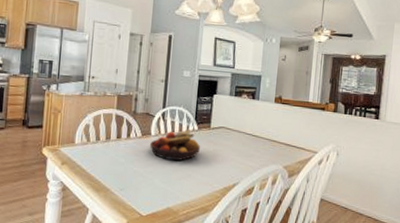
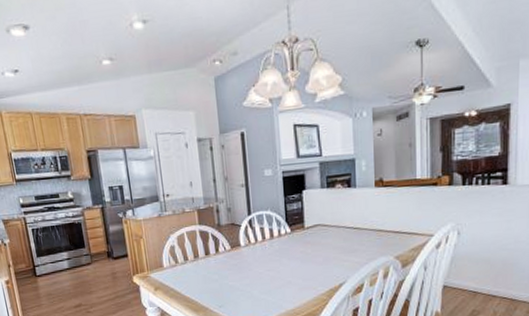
fruit bowl: present [149,130,201,161] -> none [240,234,297,270]

